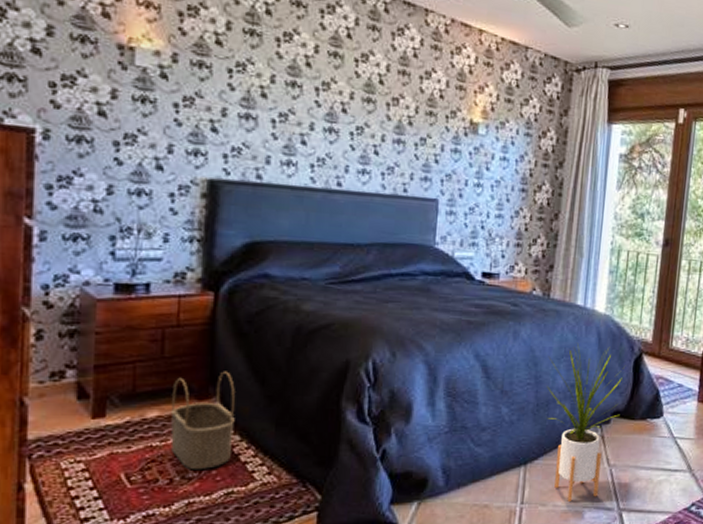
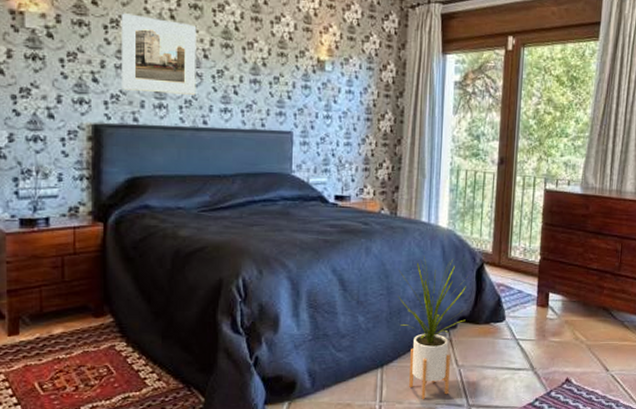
wicker basket: present [170,371,236,469] -> none [72,291,127,377]
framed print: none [245,56,336,153] -> present [122,13,197,95]

